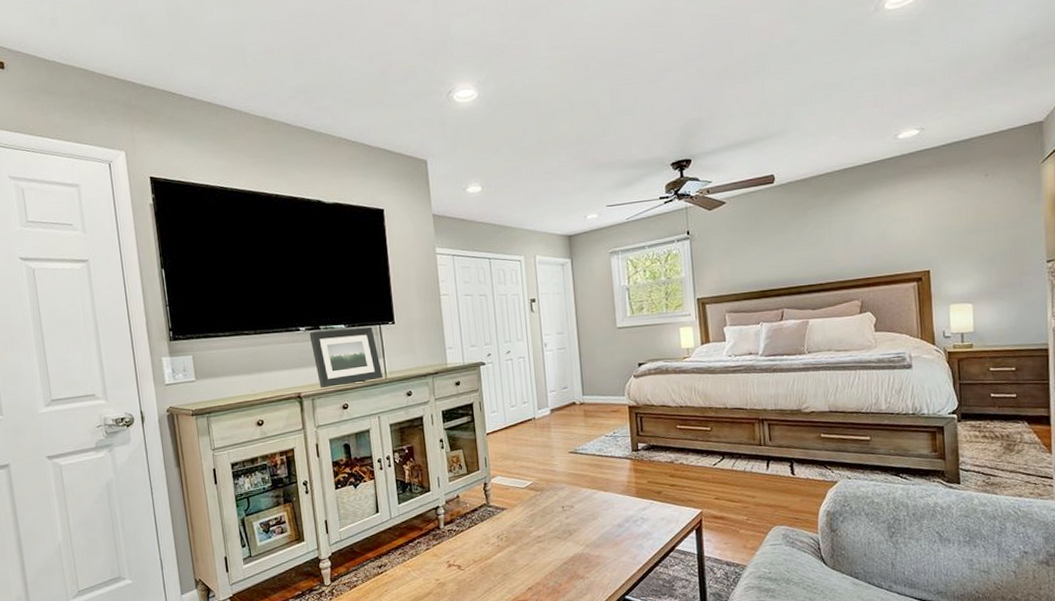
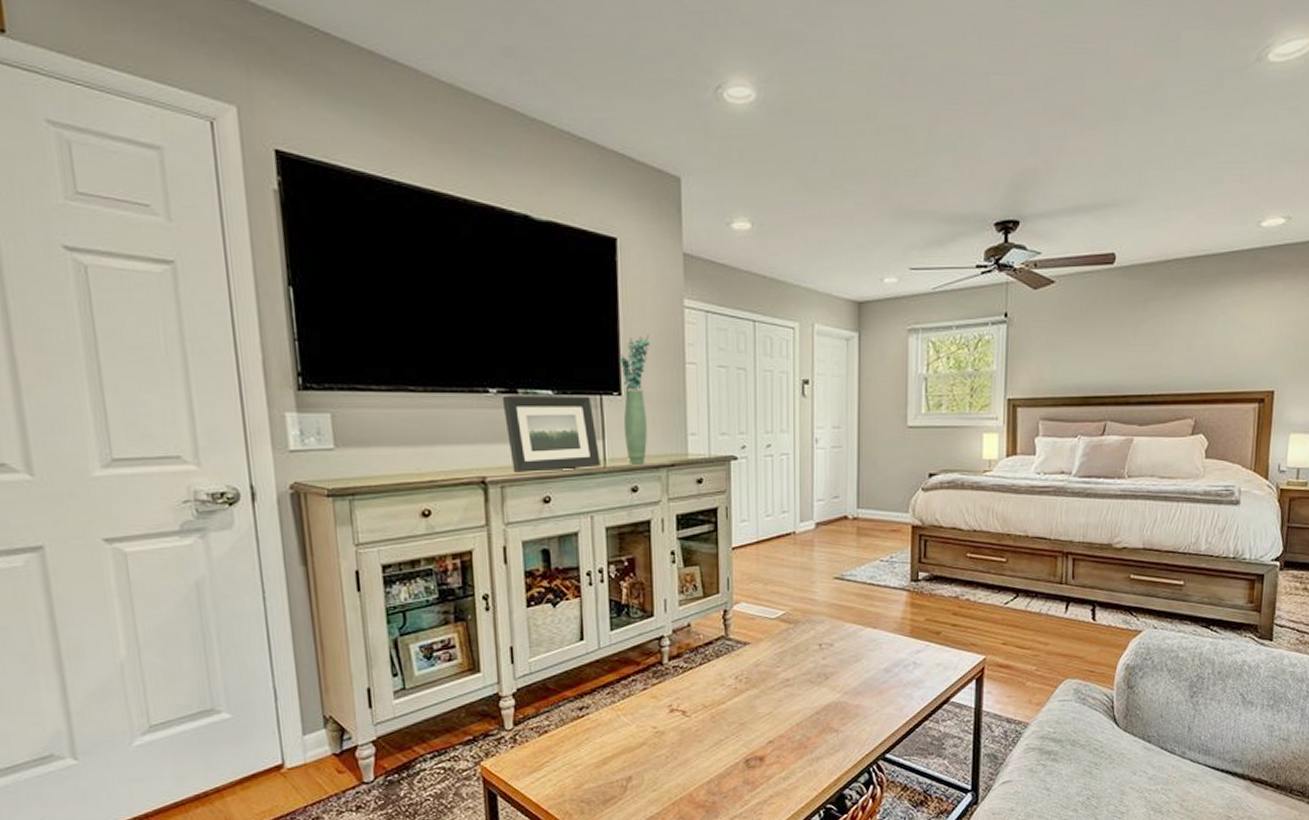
vase: none [391,277,416,375] -> present [619,335,650,465]

